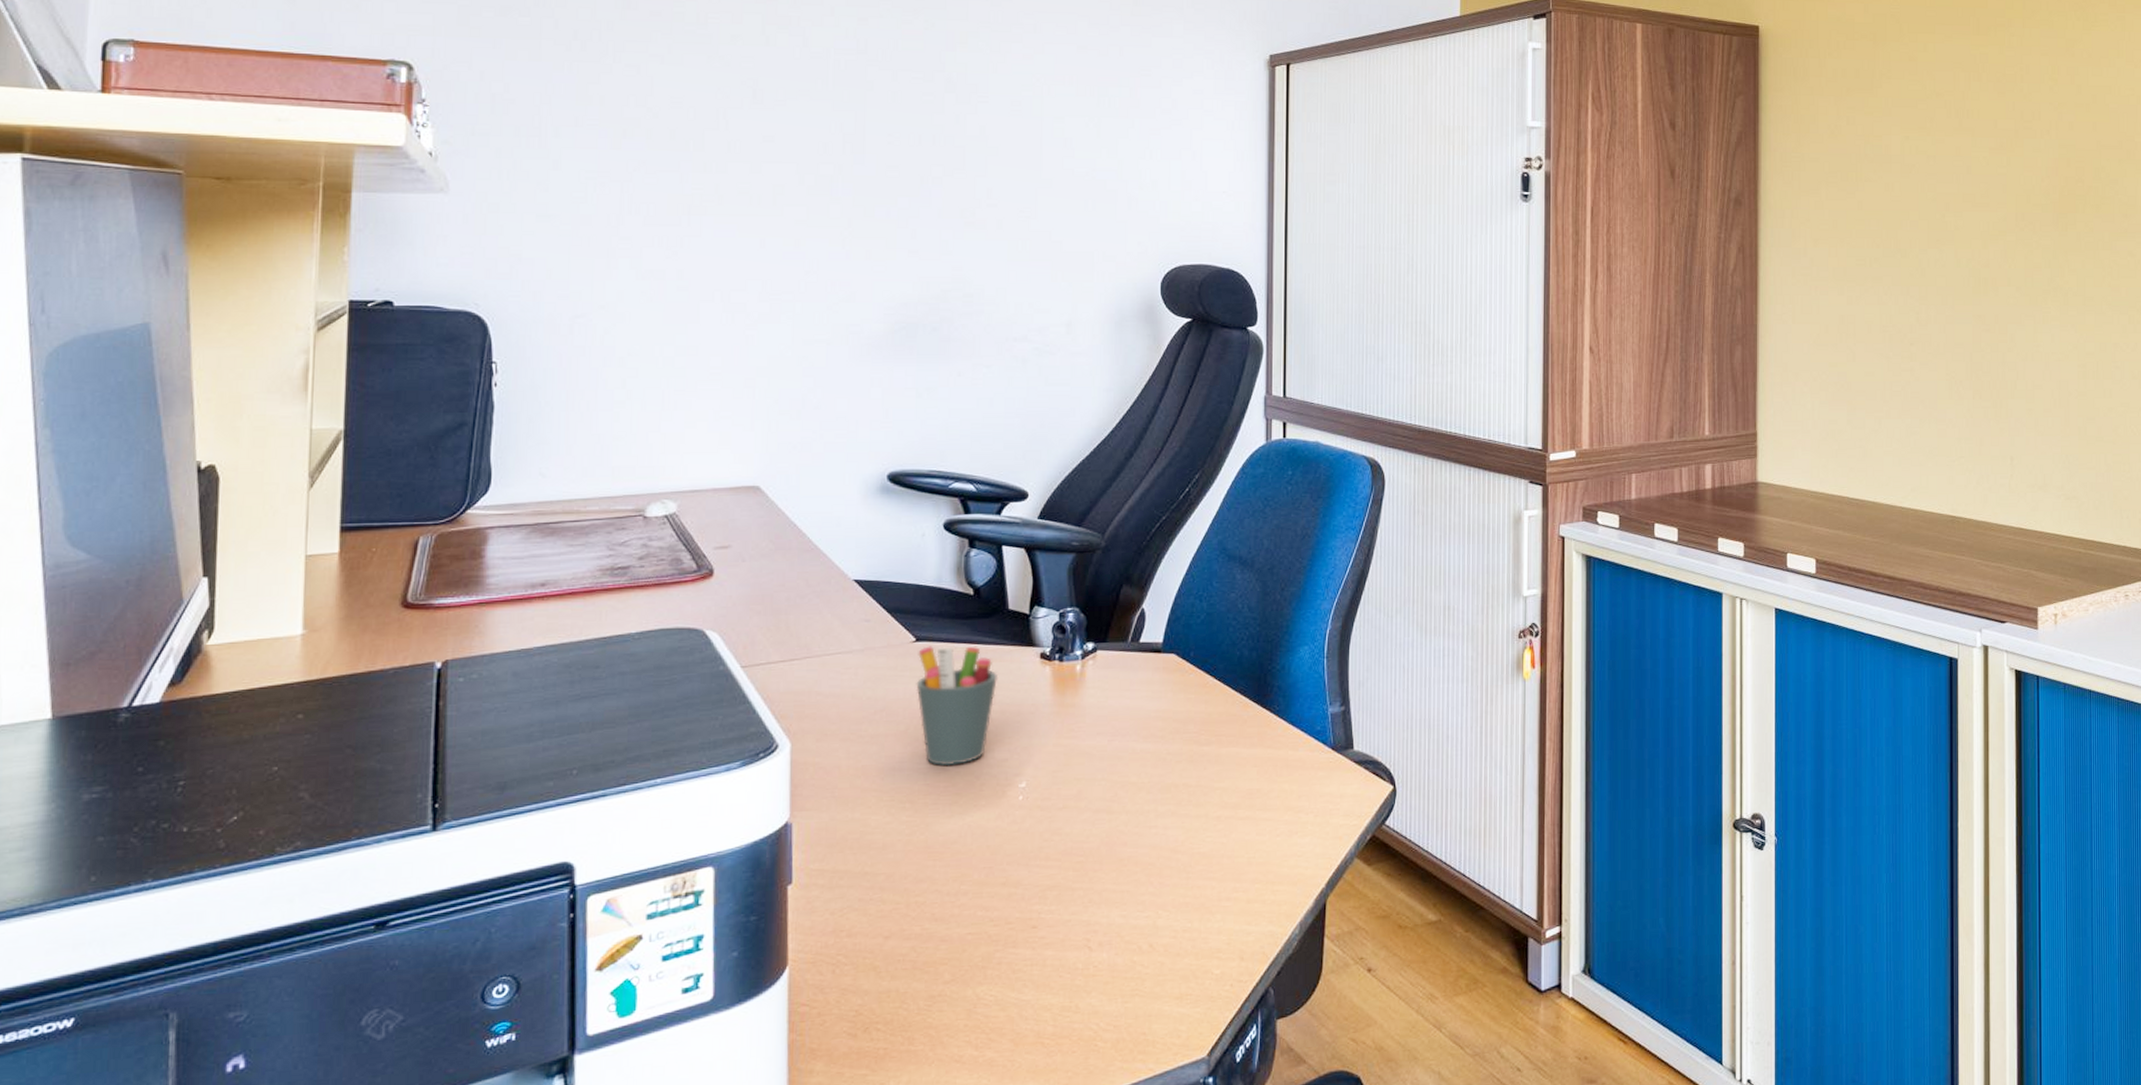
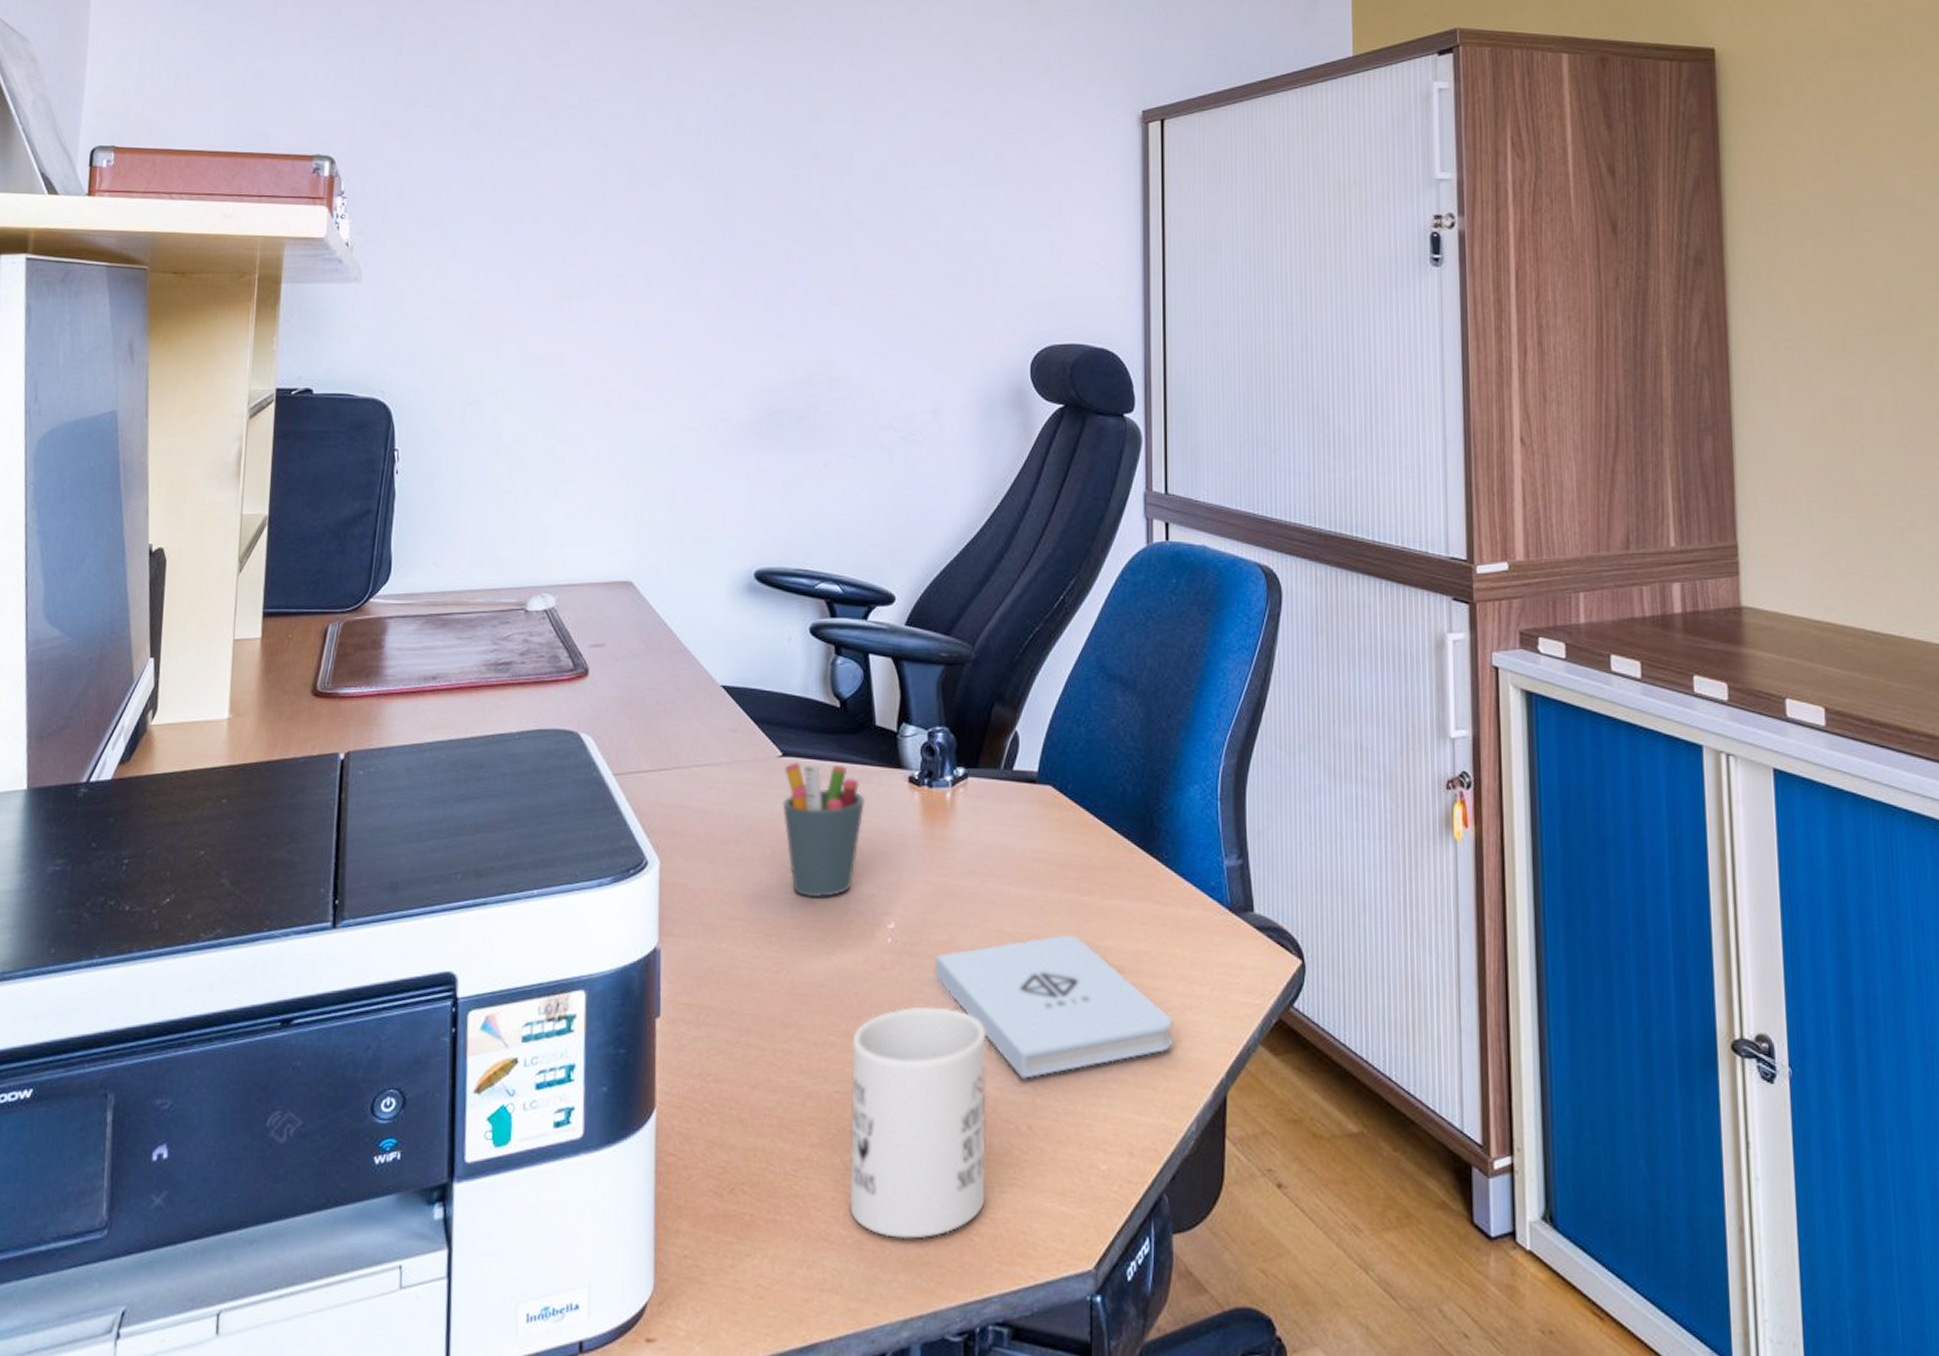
mug: none [981,851,1112,1053] -> present [850,1006,986,1239]
notepad: none [1065,780,1281,907] -> present [936,934,1173,1080]

